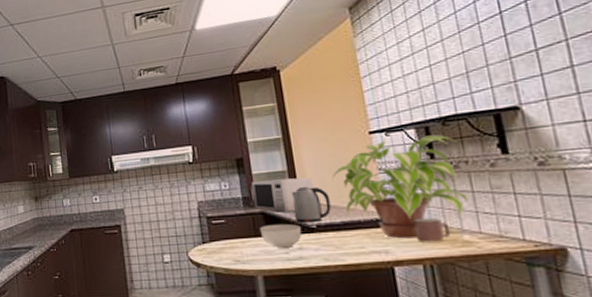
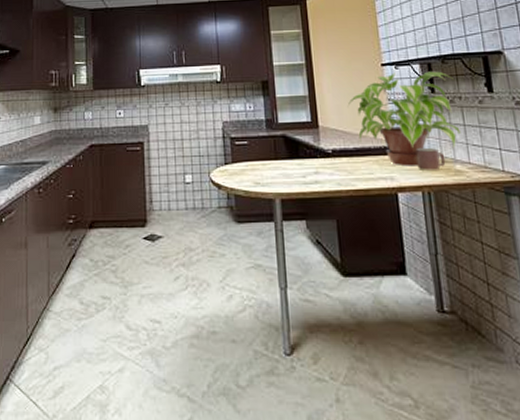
microwave: present [251,177,314,213] -> none [275,102,331,137]
bowl: present [259,223,302,248] -> none [279,147,318,172]
kettle: present [291,186,331,224] -> none [310,112,346,148]

